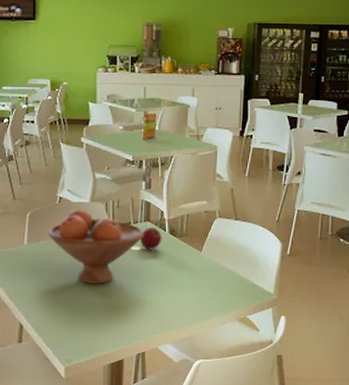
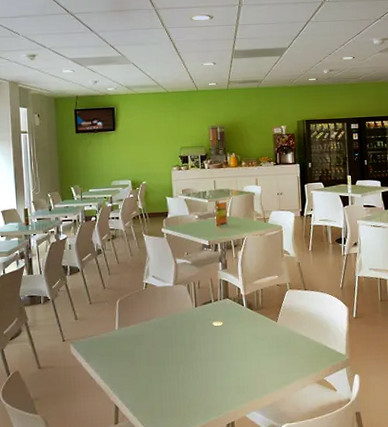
fruit bowl: present [48,209,145,284] -> none [137,292,225,361]
apple: present [140,228,162,250] -> none [221,304,241,325]

